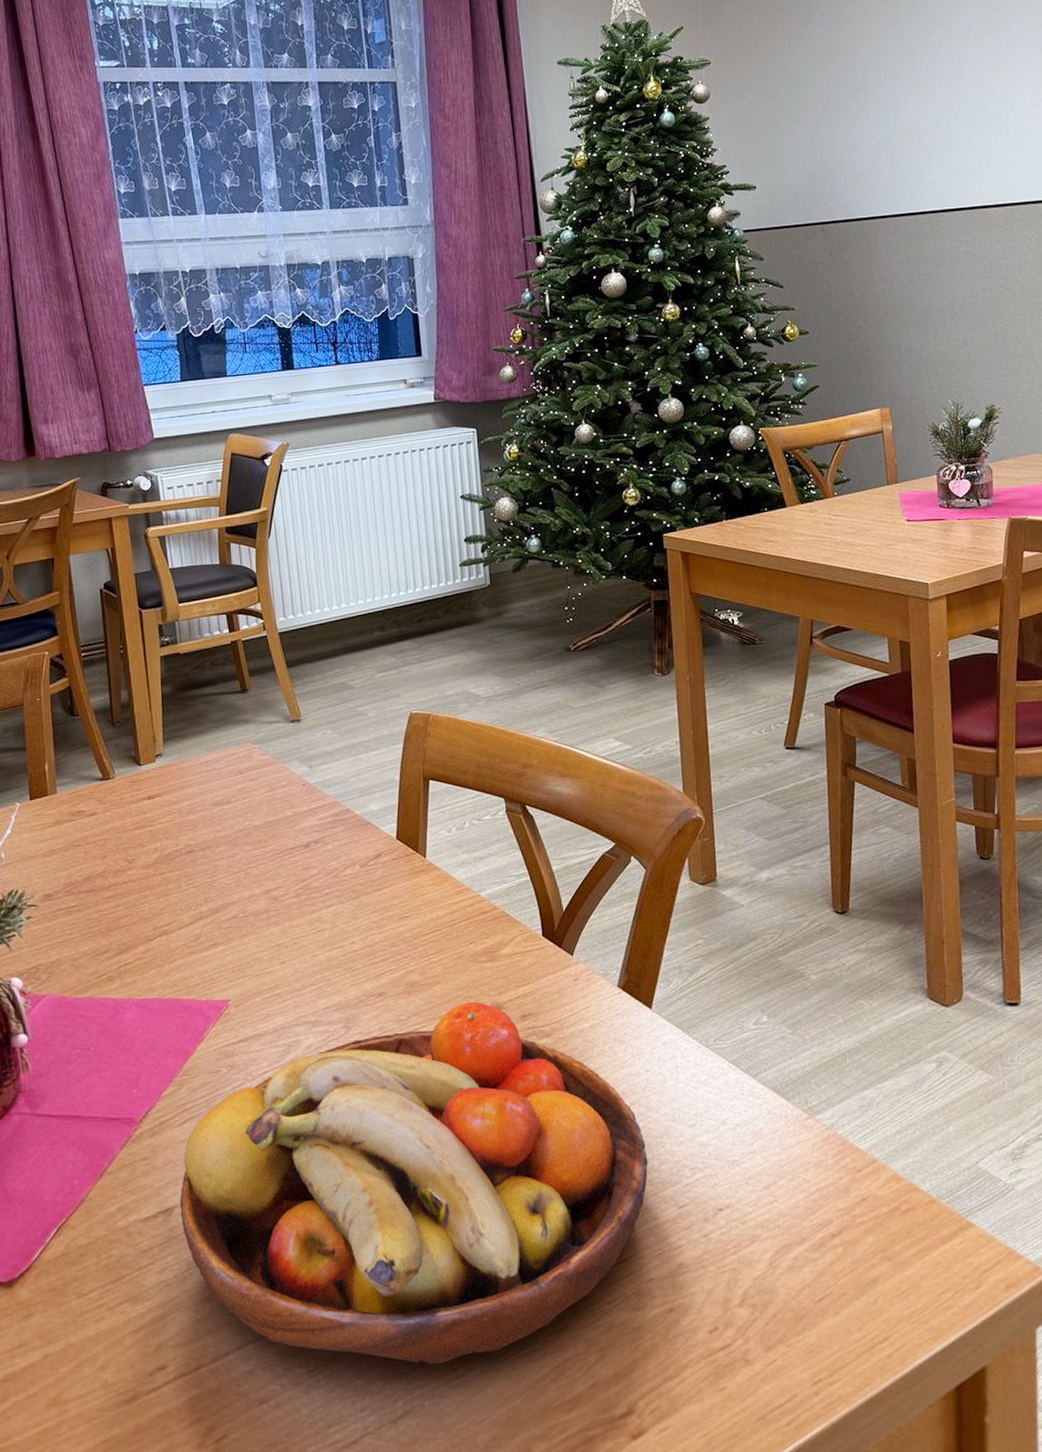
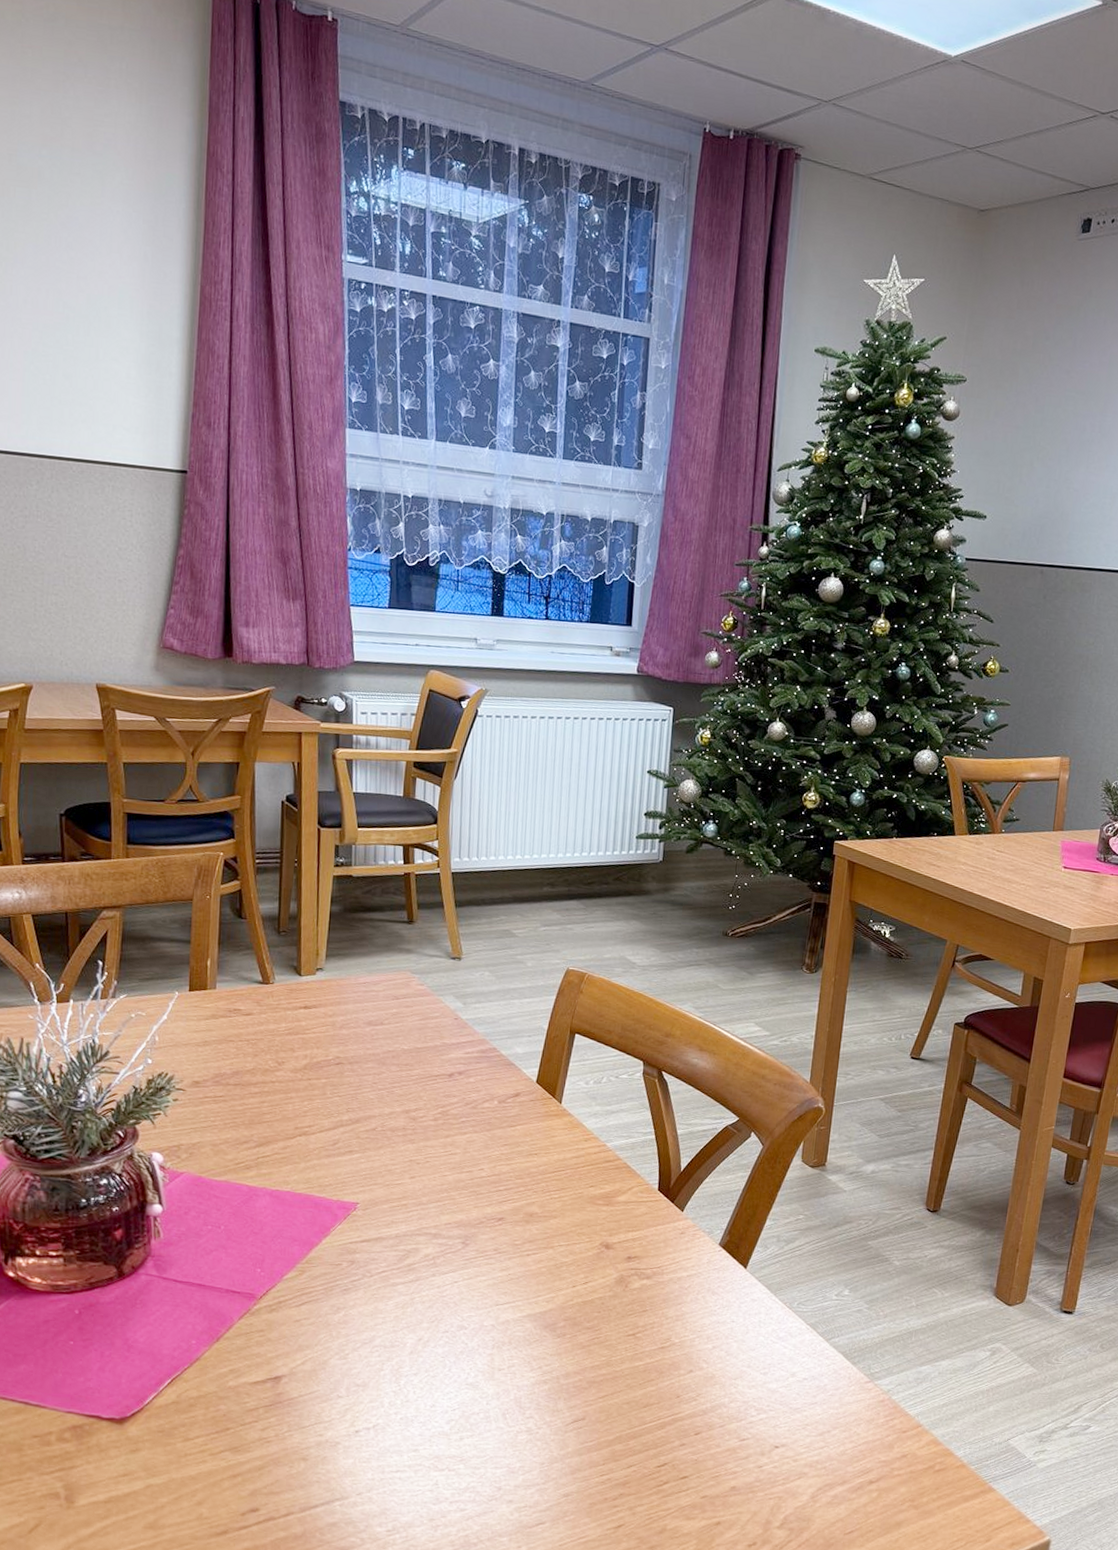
fruit bowl: present [179,1001,648,1364] -> none [288,1237,720,1540]

